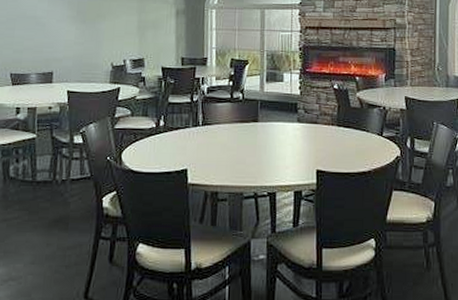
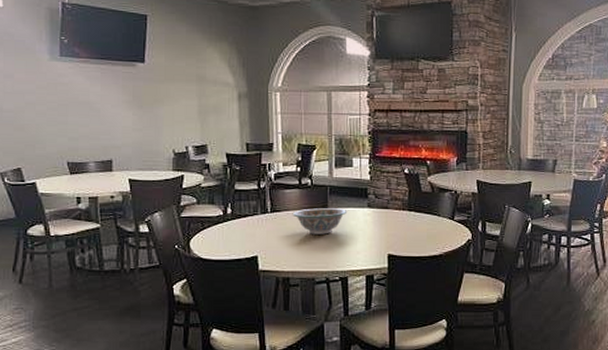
decorative bowl: none [223,122,277,149] -> present [292,208,348,235]

